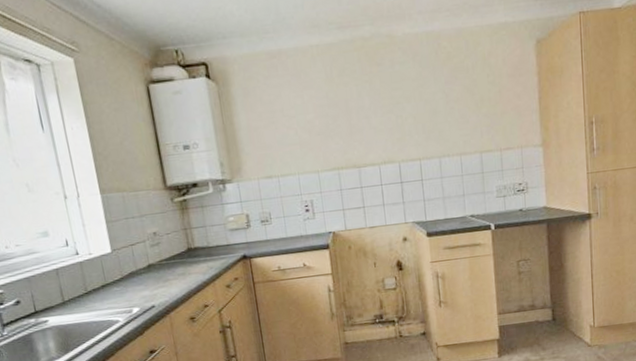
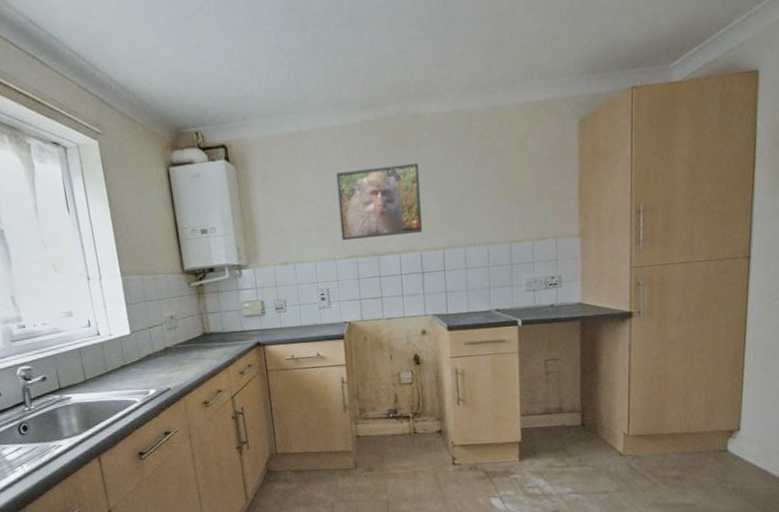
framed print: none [316,79,399,153] -> present [336,163,422,240]

